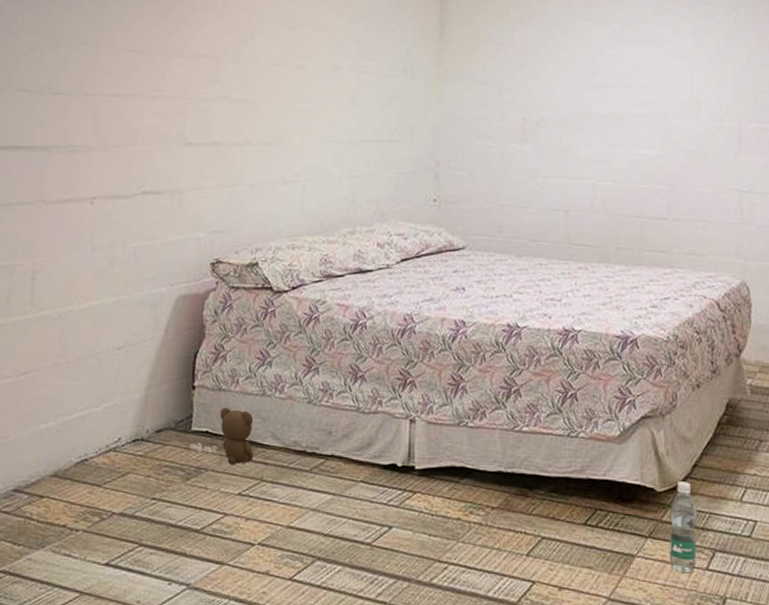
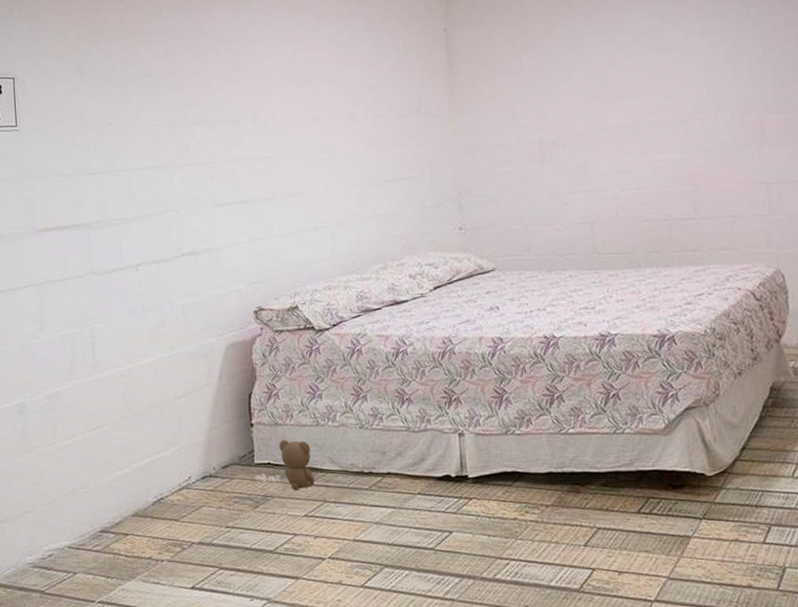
bottle: present [669,481,697,573] -> none [721,464,753,549]

